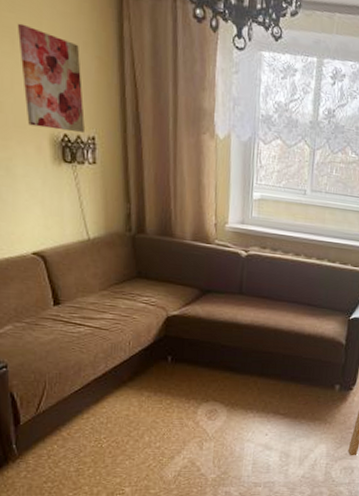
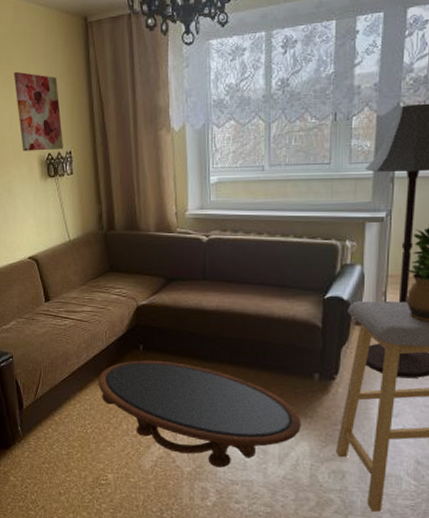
coffee table: none [118,371,321,472] -> present [98,360,301,468]

